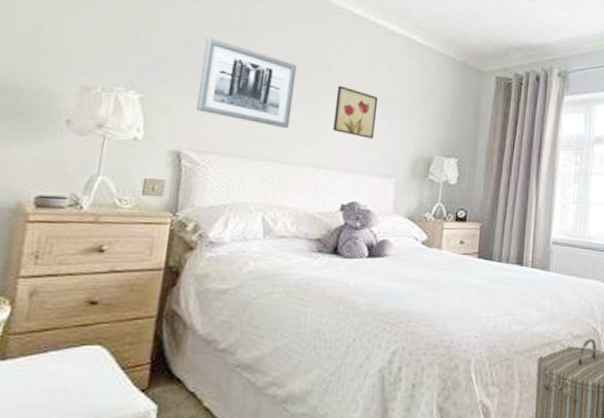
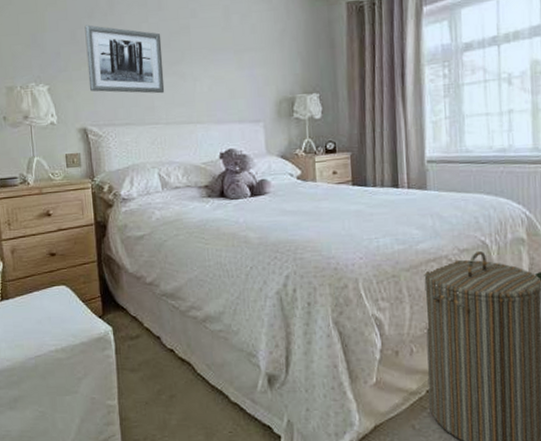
wall art: present [332,85,379,139] -> none [198,44,238,89]

